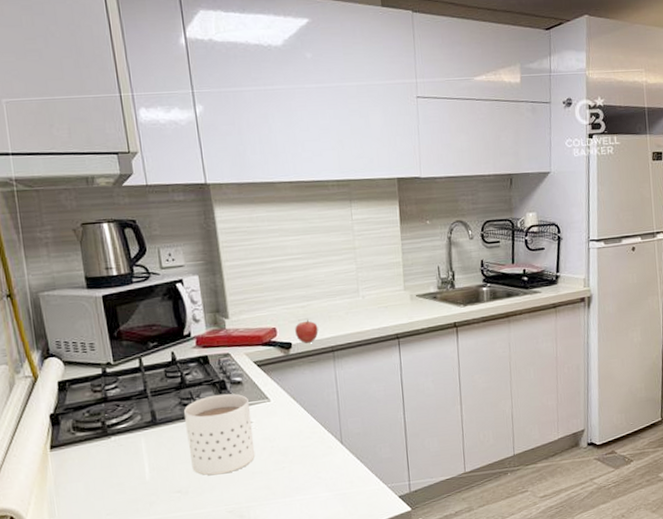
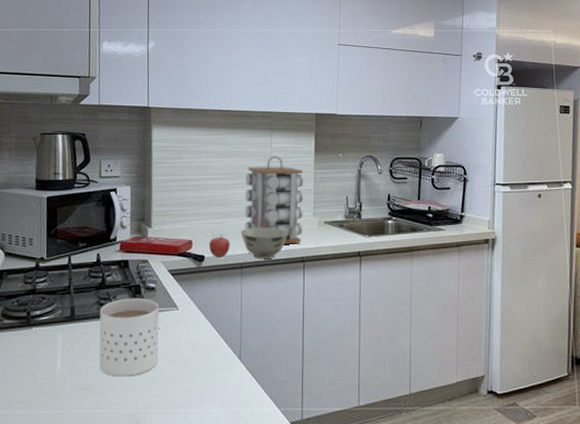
spice rack: none [327,228,395,324] -> present [244,156,304,245]
bowl: none [328,306,380,340] -> present [241,227,288,259]

